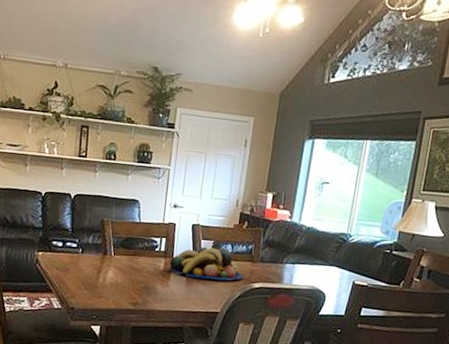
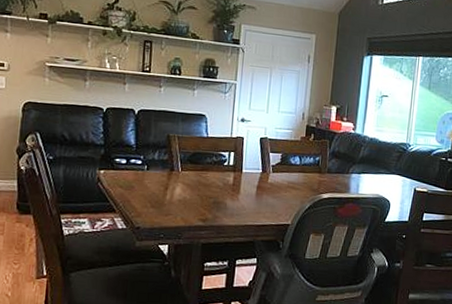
fruit bowl: present [168,246,244,281] -> none [237,159,313,193]

